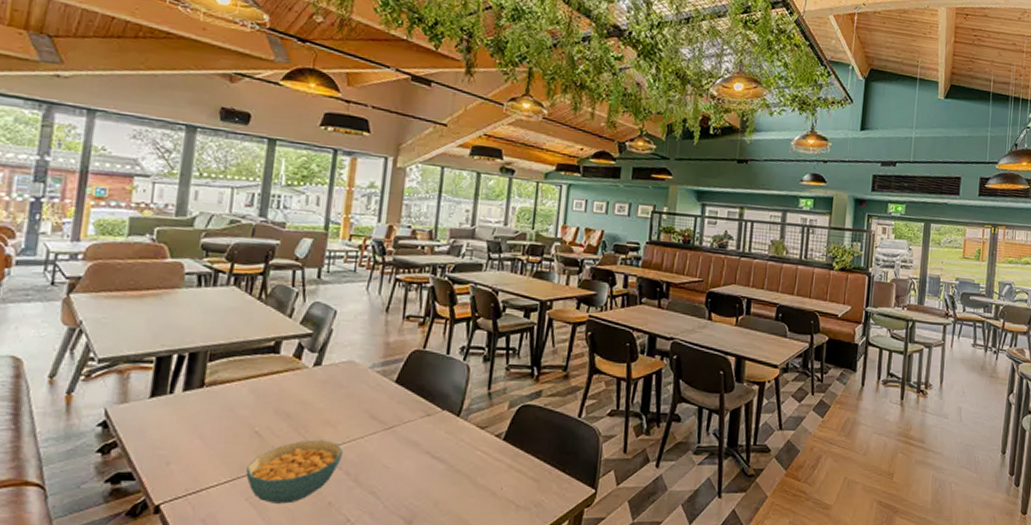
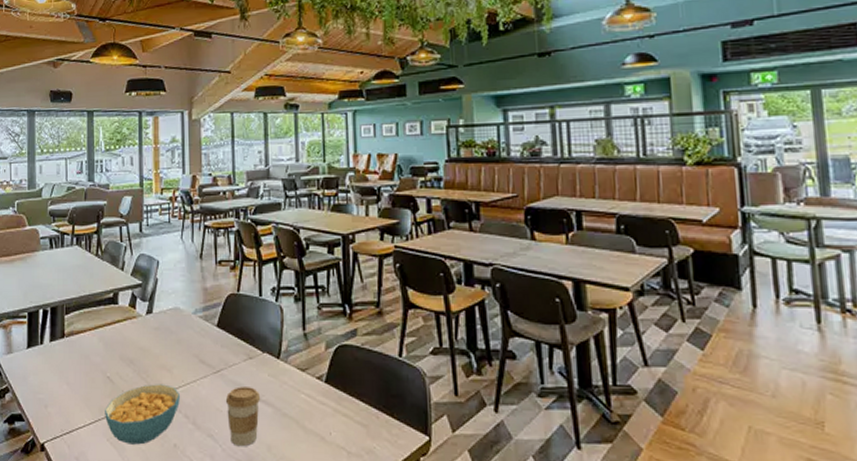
coffee cup: none [394,443,433,503] -> present [225,386,260,447]

